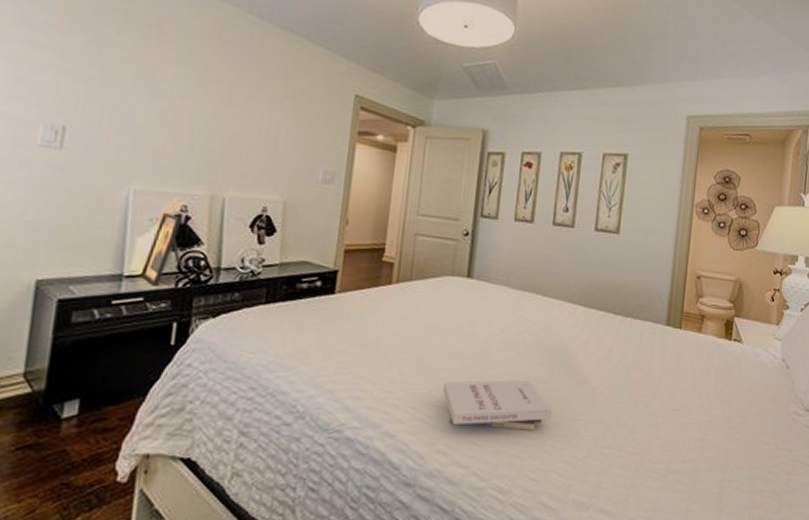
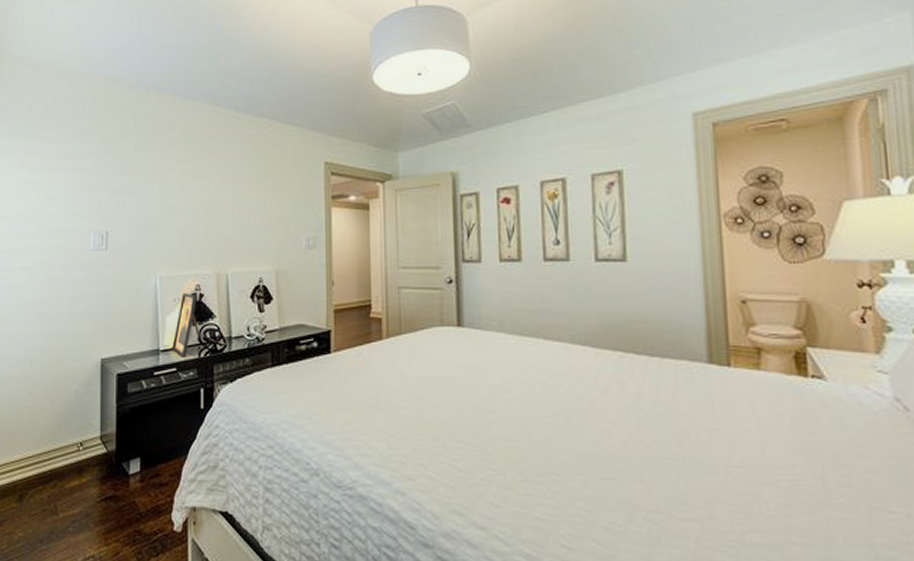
books: present [443,380,552,430] -> none [449,434,576,490]

